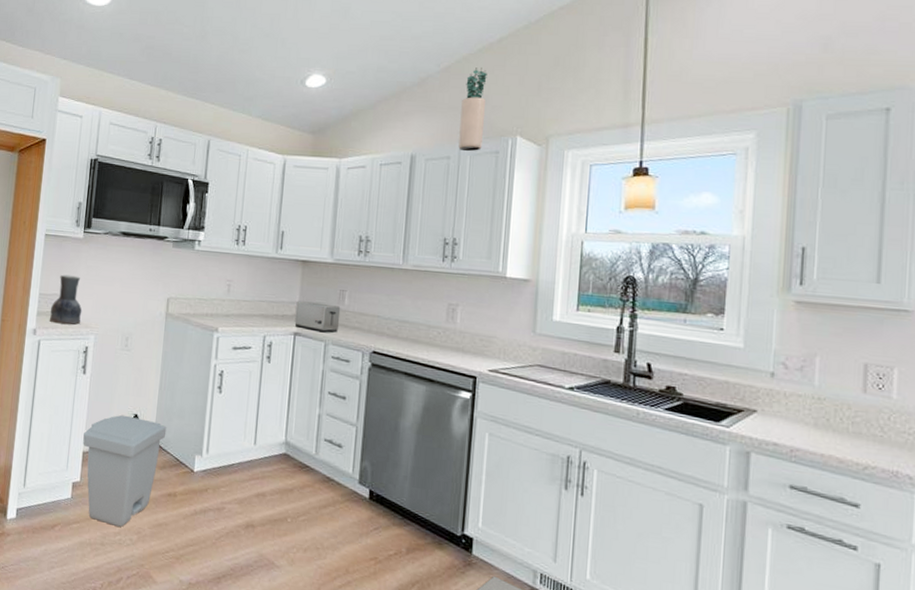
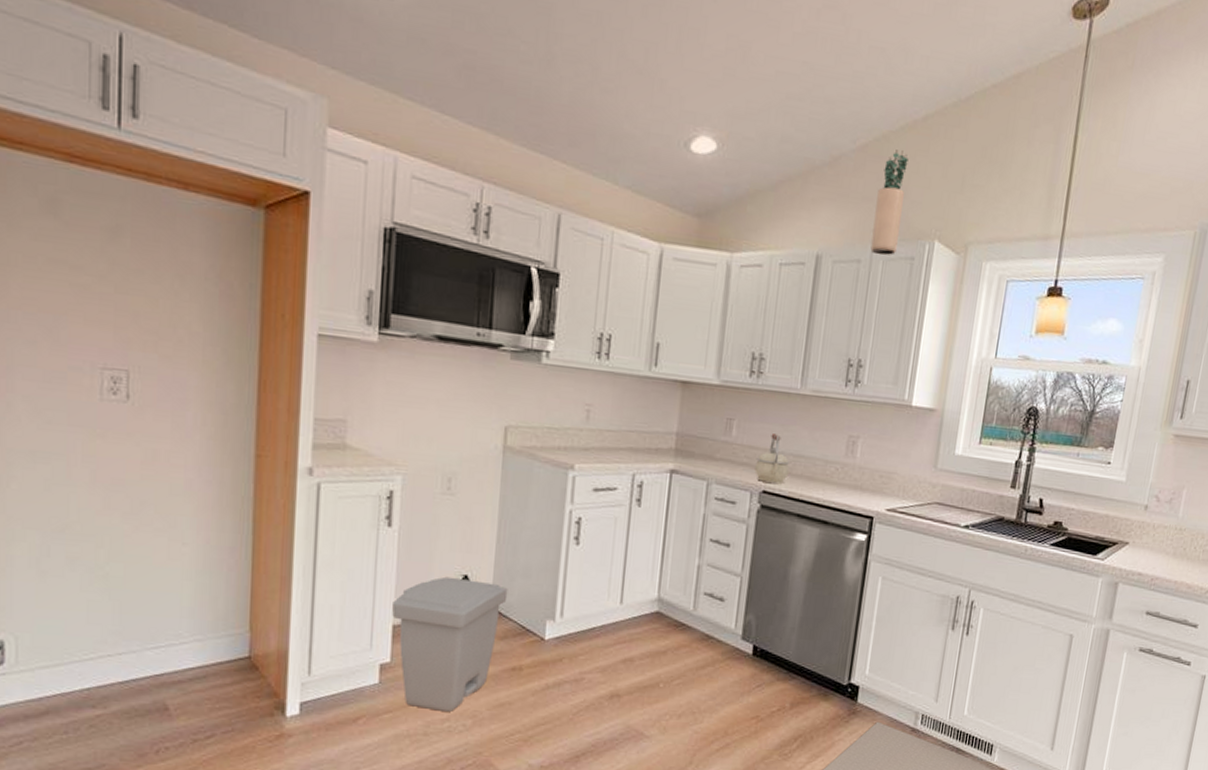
vase: present [50,274,82,326] -> none [333,392,382,463]
toaster: present [294,301,341,333] -> none [671,431,727,470]
kettle: none [365,302,396,345] -> present [754,434,790,484]

